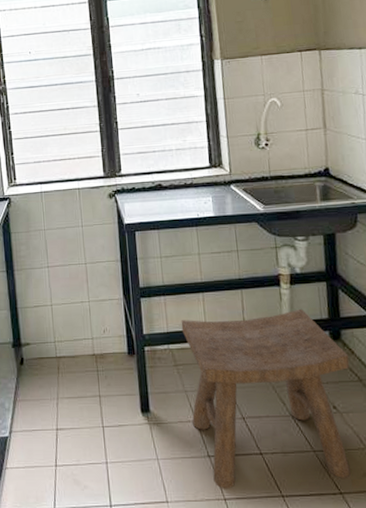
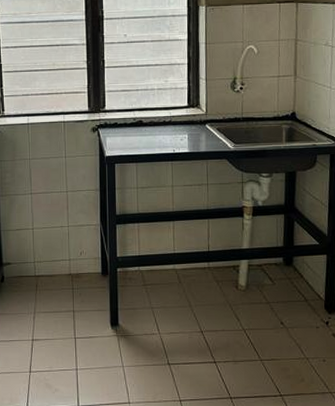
stool: present [181,308,351,489] -> none [152,237,298,392]

